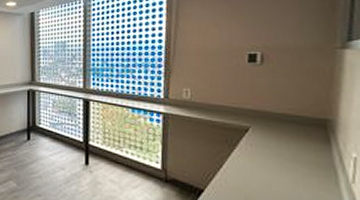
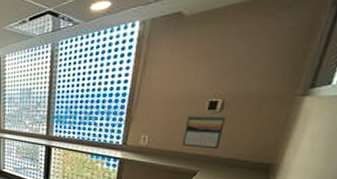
calendar: none [227,68,269,104] -> present [183,115,226,150]

